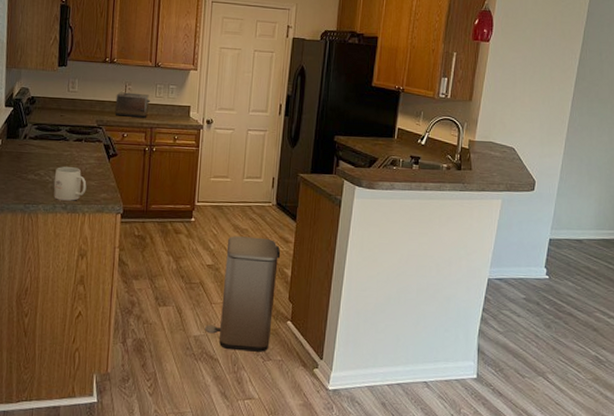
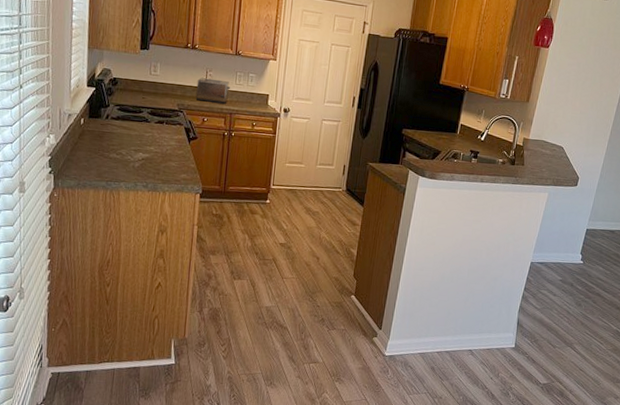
mug: present [53,167,87,201] -> none [135,147,168,180]
pedal bin: present [205,236,281,352] -> none [276,217,349,322]

